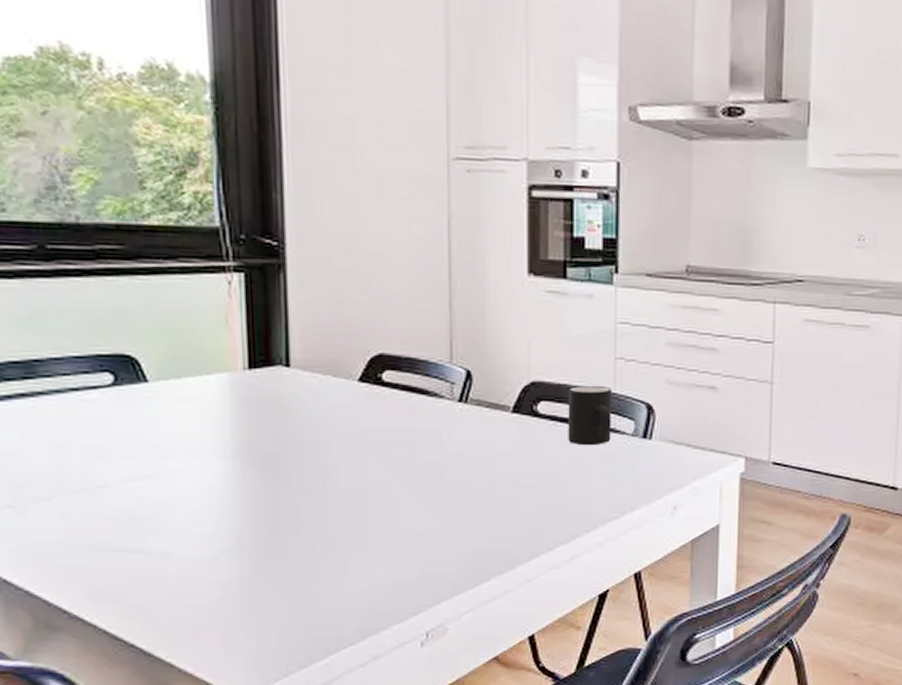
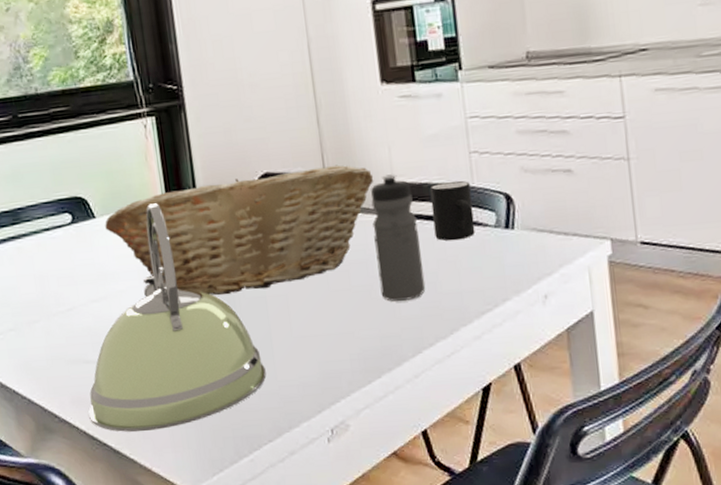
kettle: none [113,373,355,632] -> present [88,203,266,432]
fruit basket: none [160,354,508,484] -> present [105,164,374,295]
water bottle: none [500,371,551,503] -> present [371,174,426,301]

